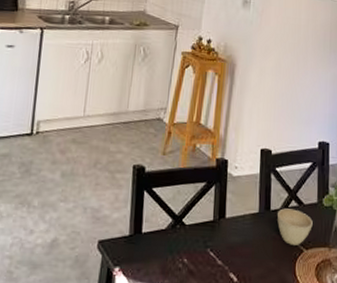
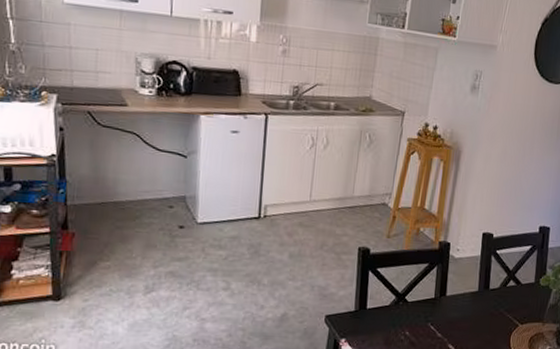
cup: present [277,208,313,245] -> none [495,287,529,320]

